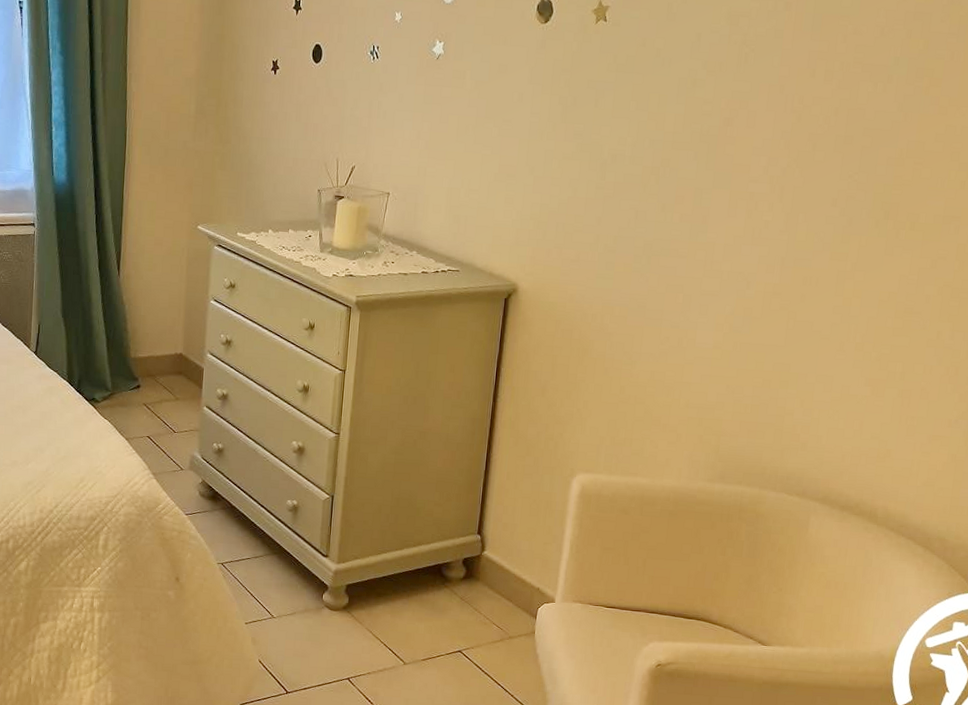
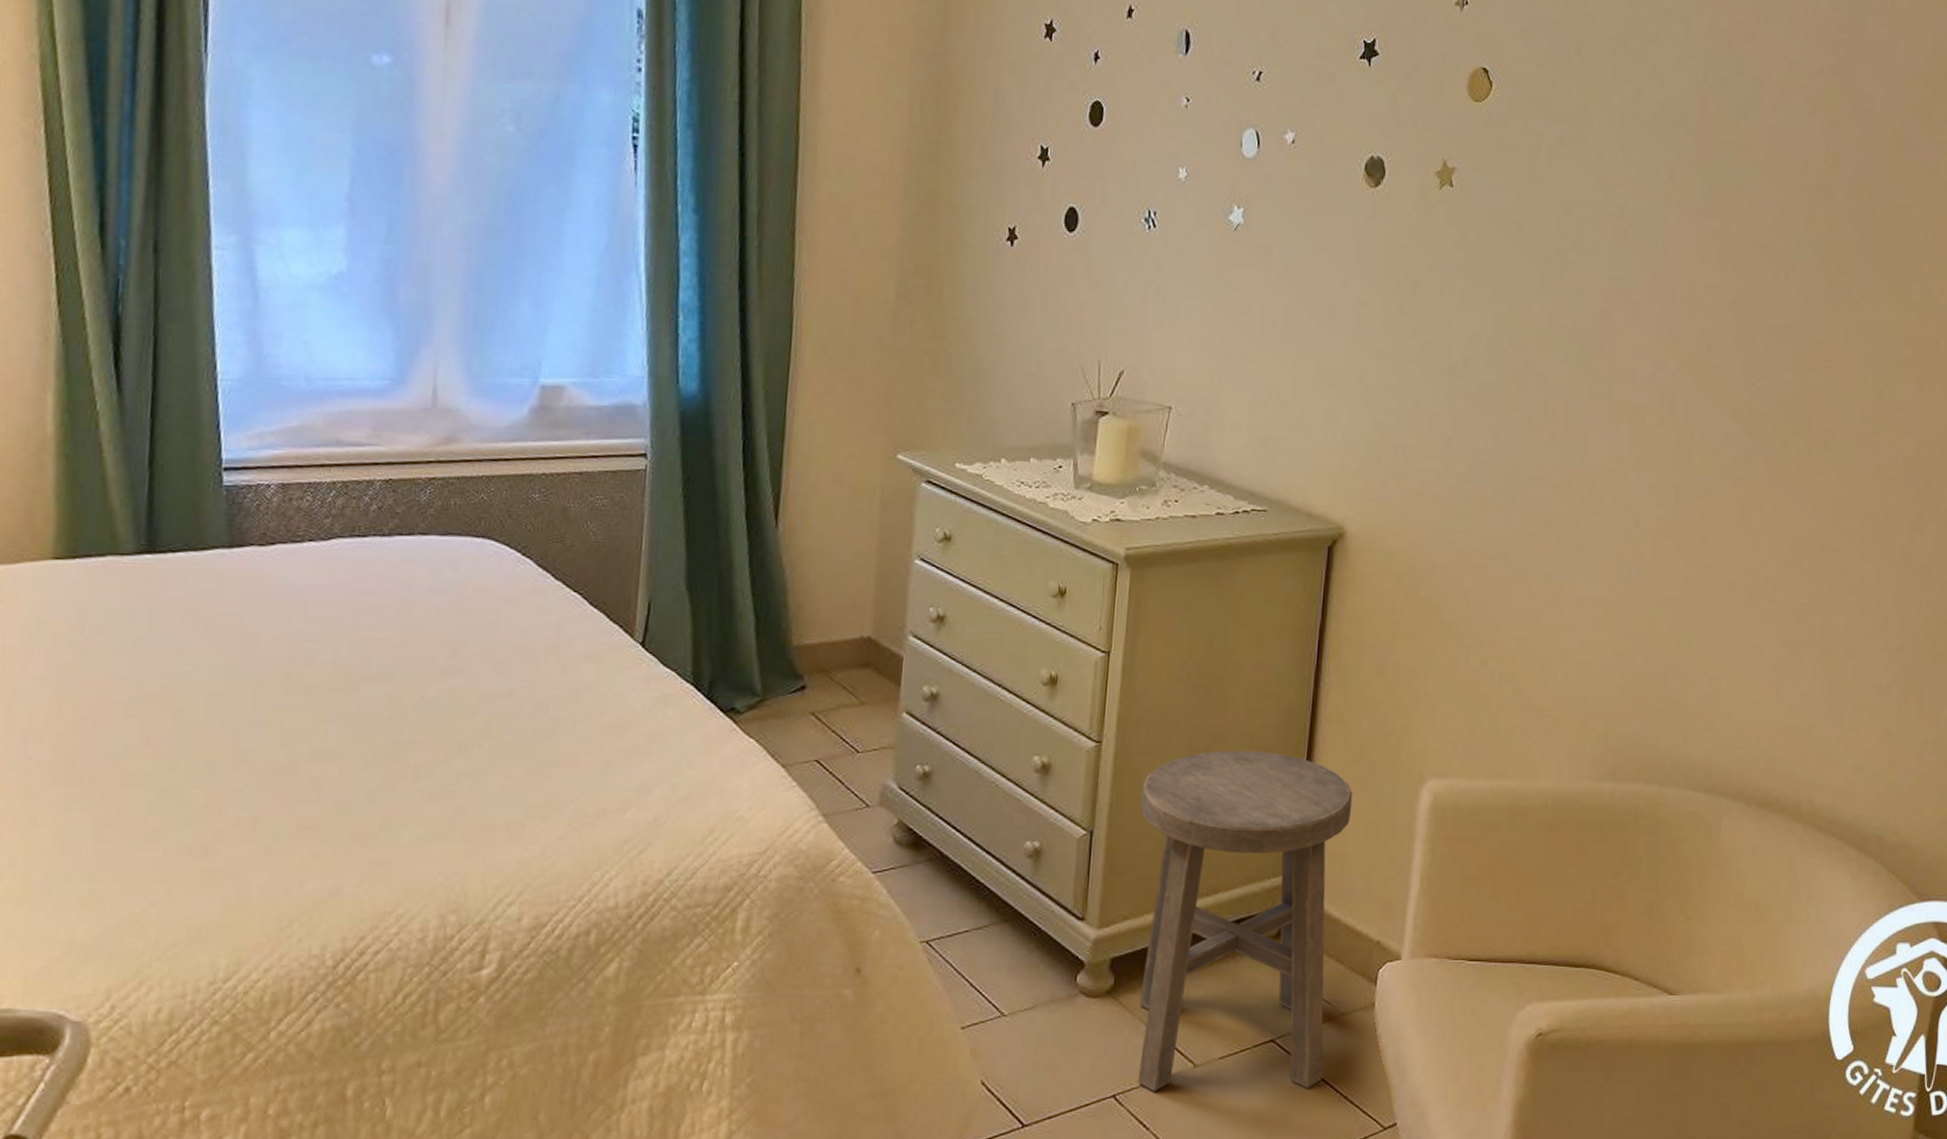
stool: none [364,444,521,687] -> present [1137,750,1353,1092]

